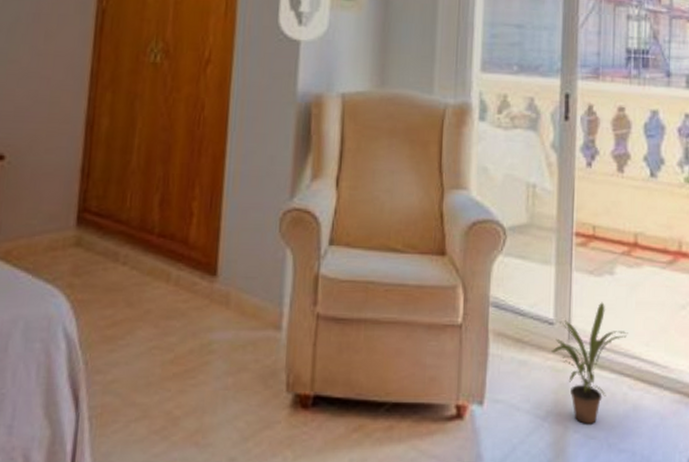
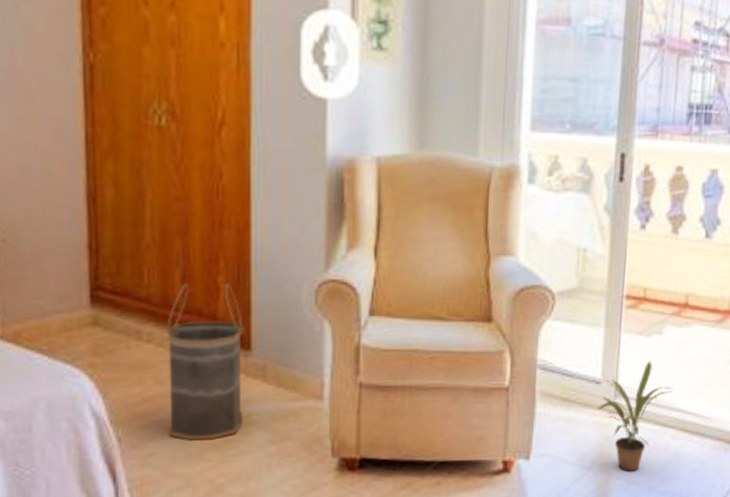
basket: none [132,208,213,368] -> present [166,283,245,441]

